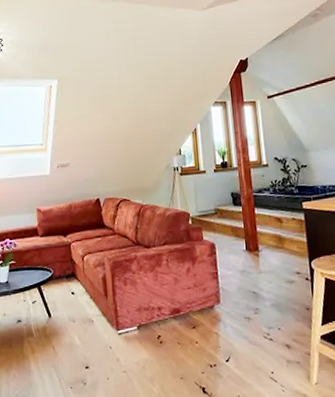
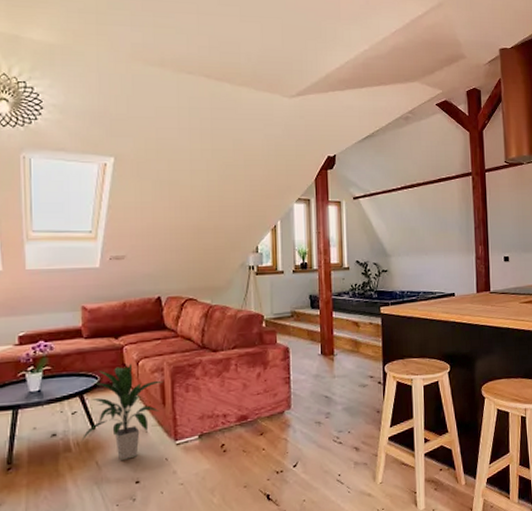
indoor plant: none [40,258,105,346] -> present [81,363,163,460]

